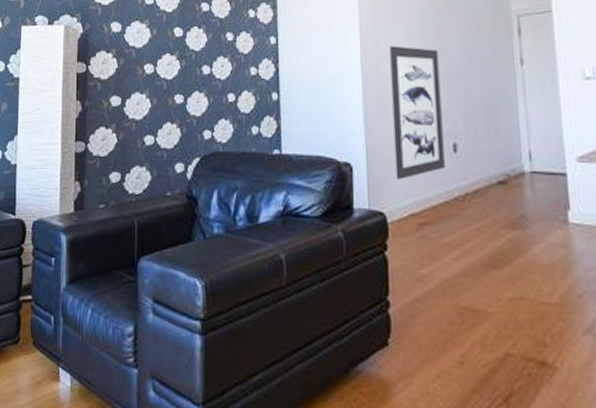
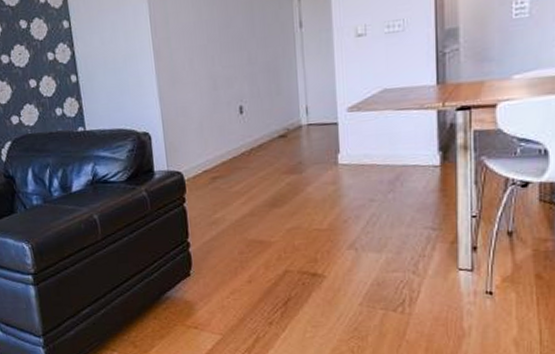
wall art: present [390,46,445,179] -> none [178,19,233,143]

